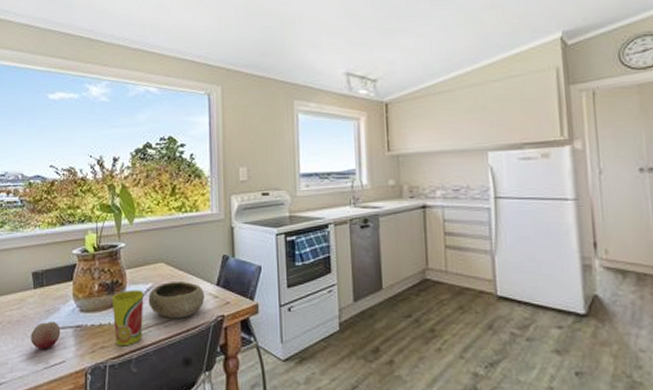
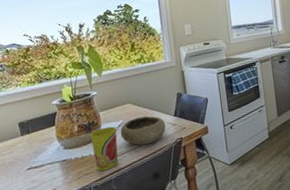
fruit: present [31,321,61,349] -> none [23,159,50,183]

